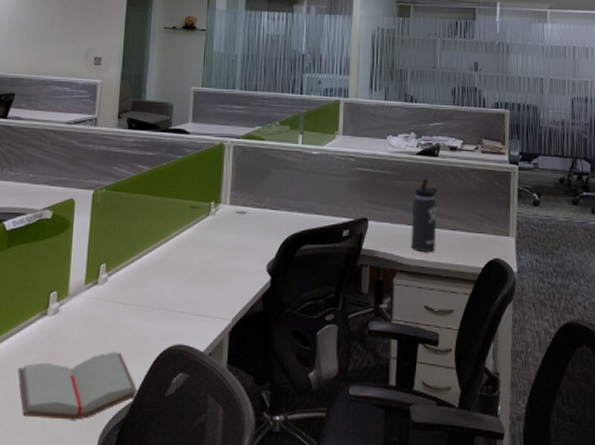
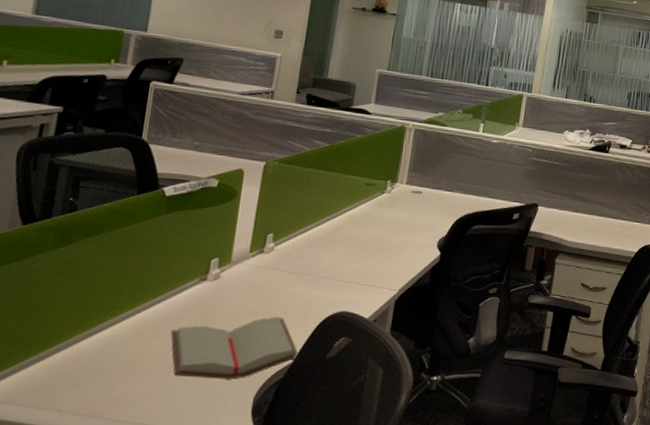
thermos bottle: present [411,178,437,252] -> none [575,171,604,237]

